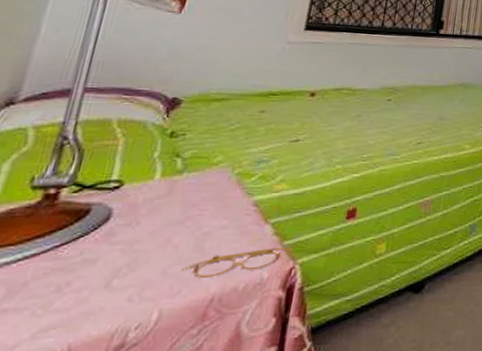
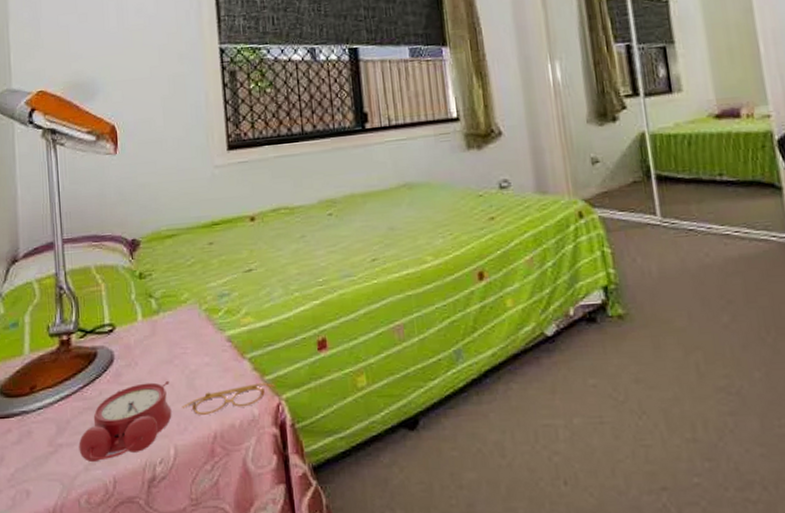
alarm clock: none [29,241,174,330] -> present [78,380,172,463]

